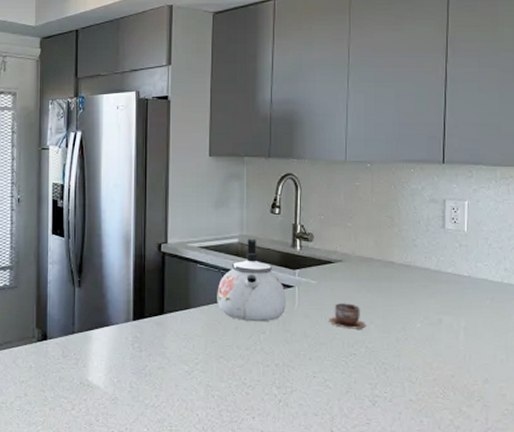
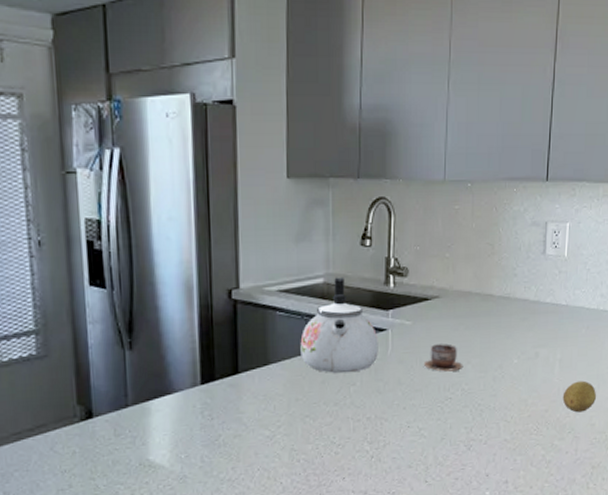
fruit: none [469,350,506,382] -> present [562,380,597,413]

